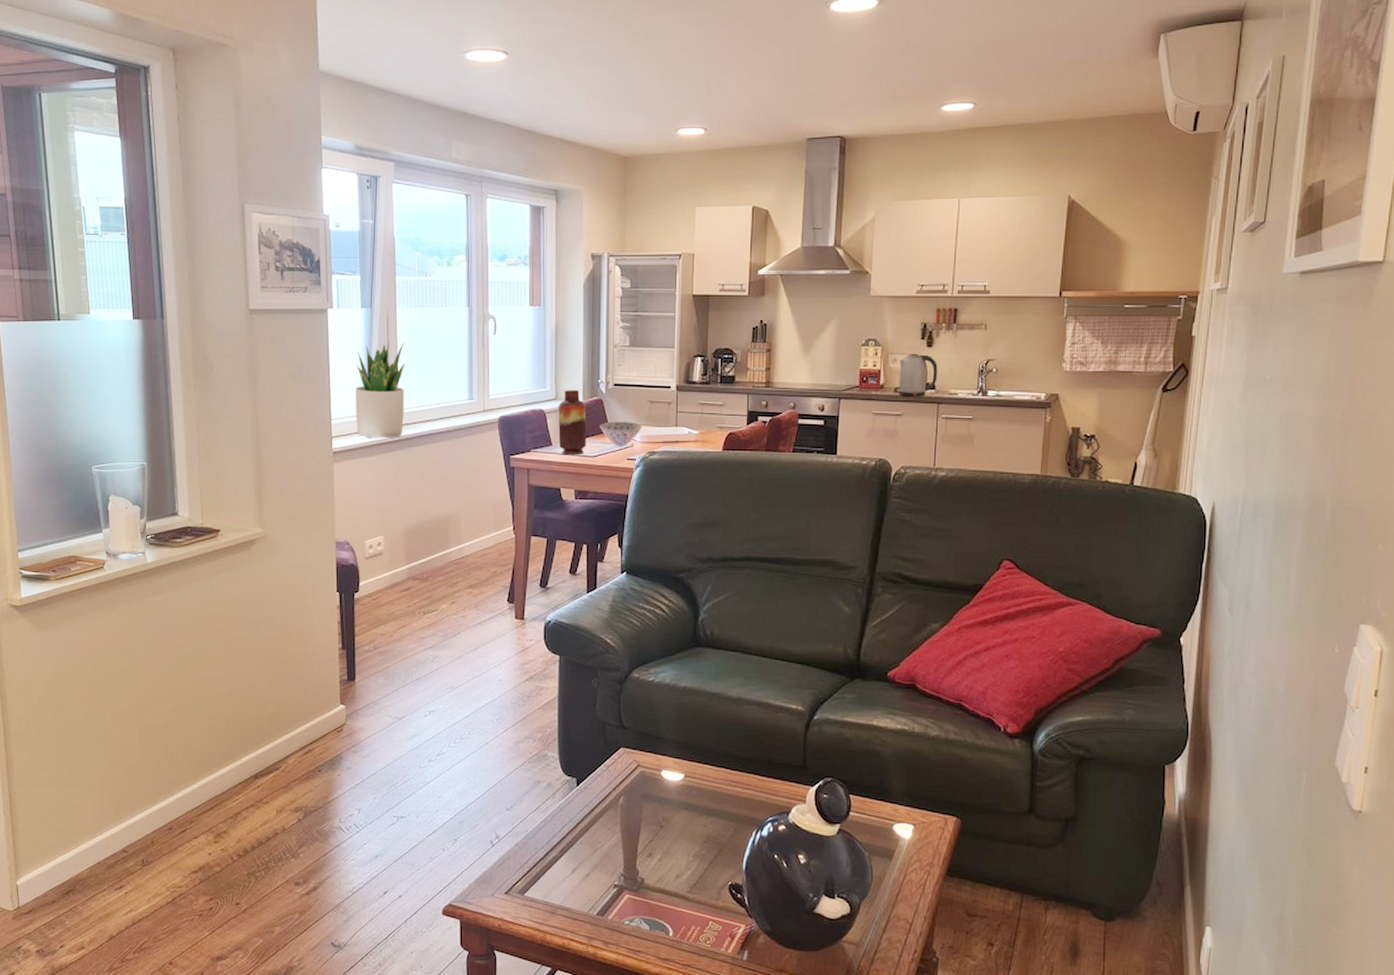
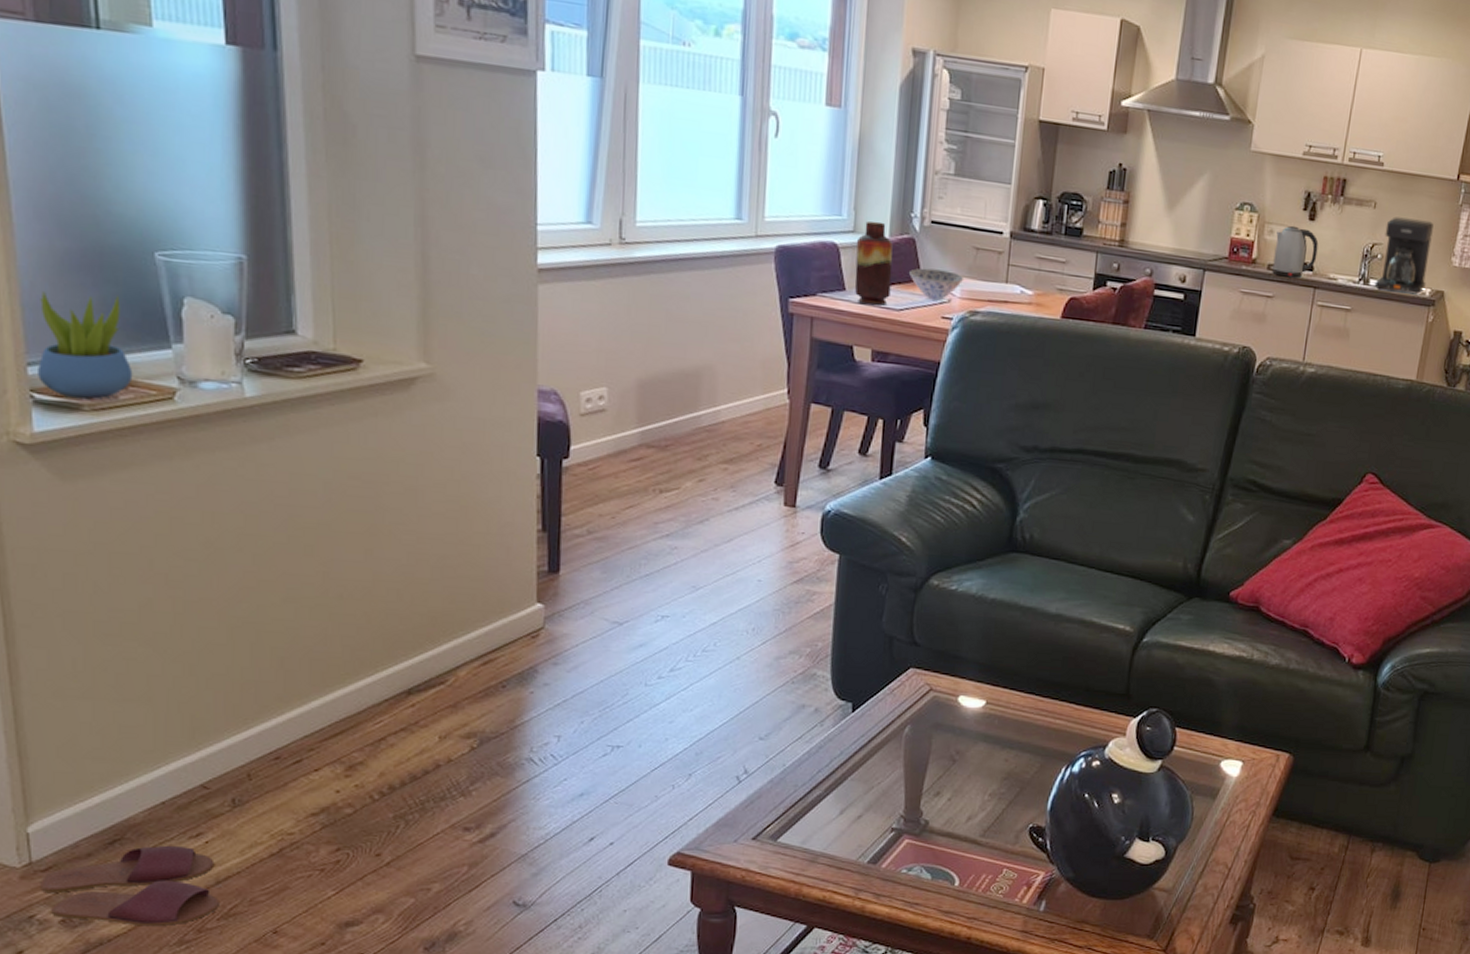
succulent plant: none [24,499,80,572] -> present [38,292,133,399]
slippers: none [24,895,135,957] -> present [40,845,219,927]
planter: present [355,341,406,439] -> none [572,127,649,260]
coffee maker: none [992,335,1042,400] -> present [1374,216,1434,295]

